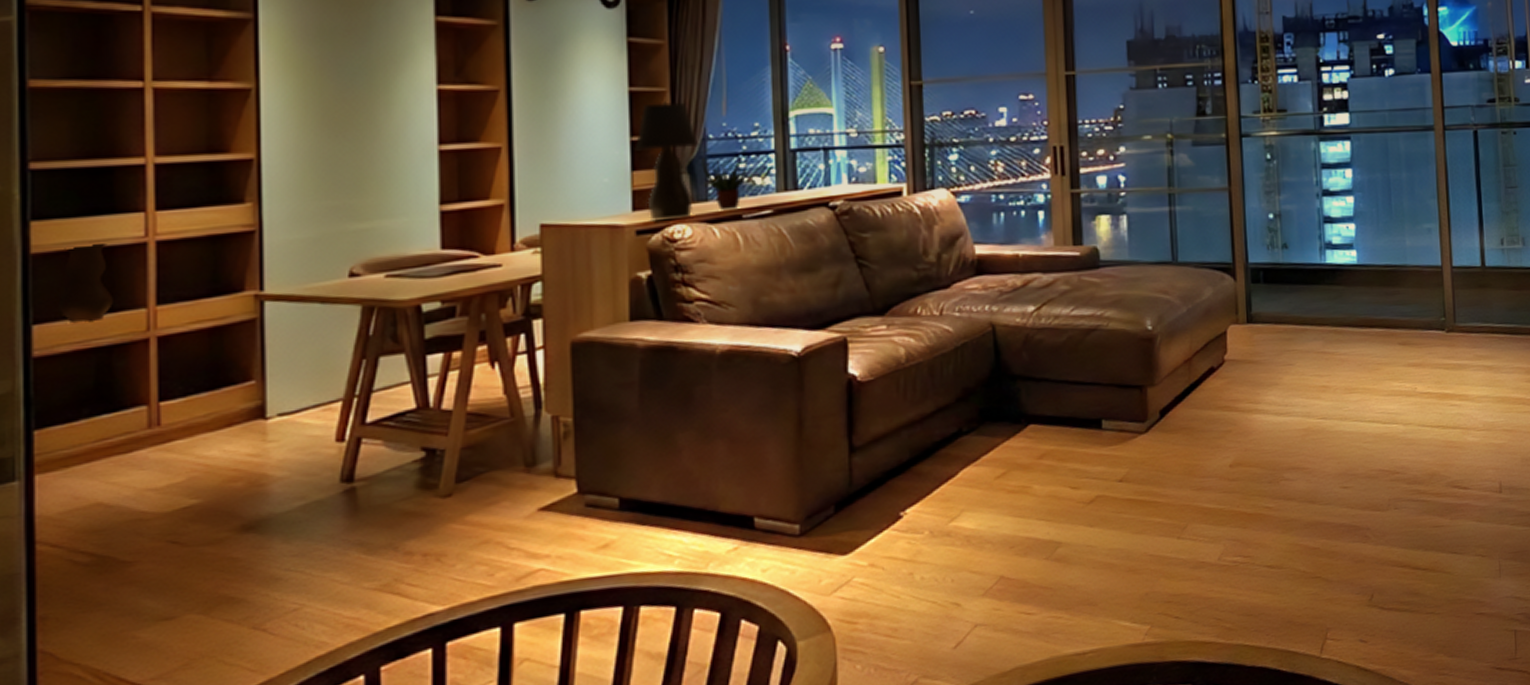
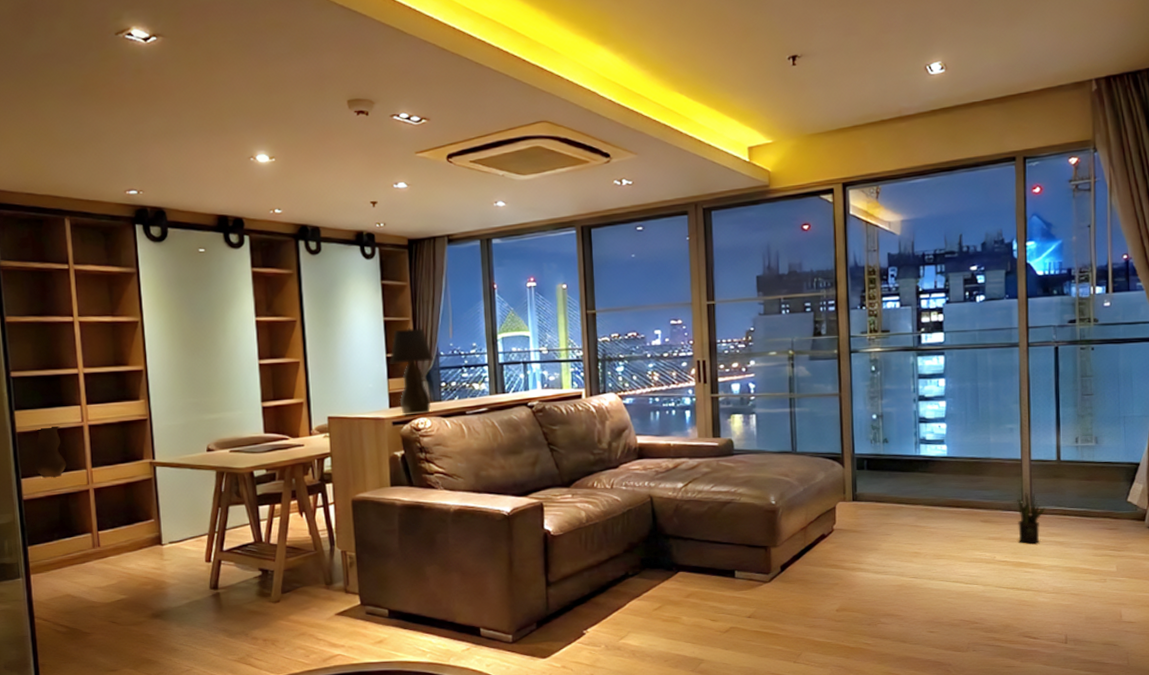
potted plant: present [701,158,747,211] -> none [436,369,469,409]
potted plant: none [1438,307,1471,371] -> present [1017,493,1046,545]

